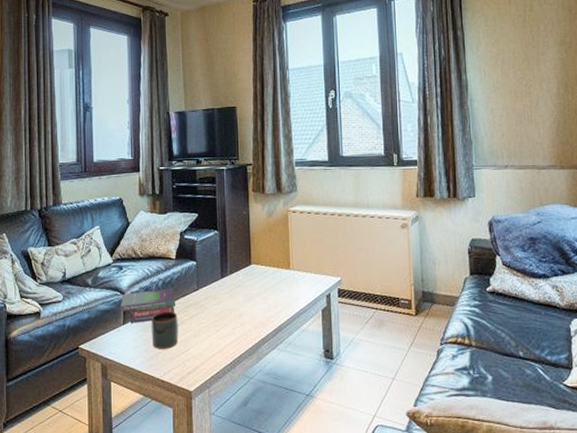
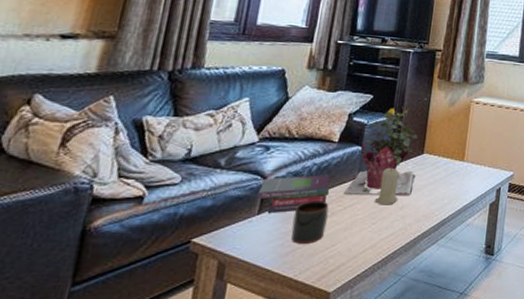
potted flower: none [188,221,247,305] -> present [344,106,418,195]
candle: none [214,279,236,314] -> present [374,167,401,205]

